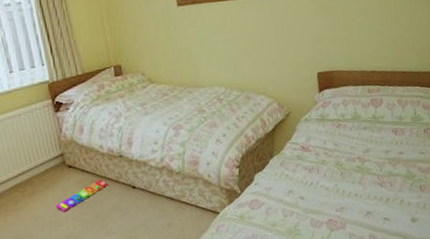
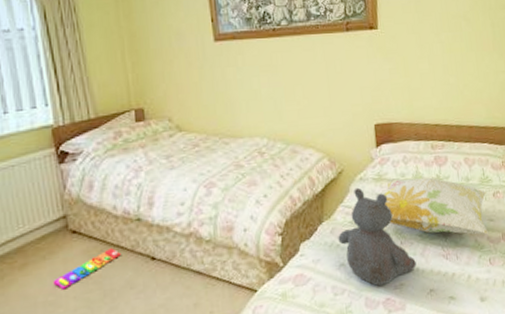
teddy bear: none [286,127,355,210] -> present [338,187,416,287]
decorative pillow: none [326,117,419,166] -> present [383,177,488,235]

